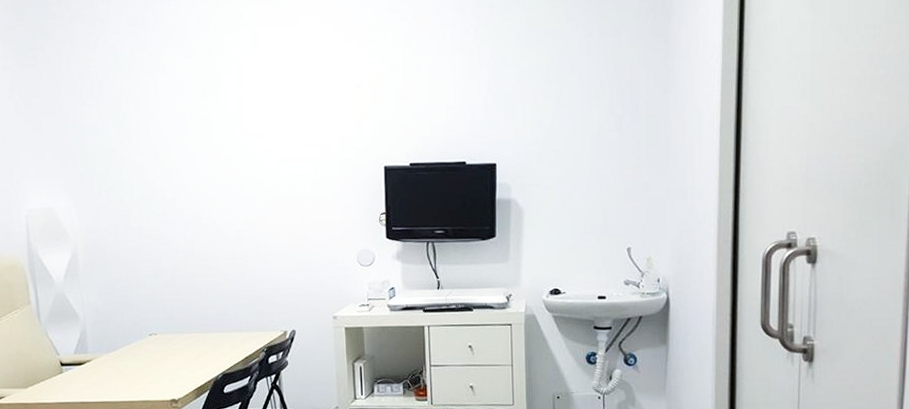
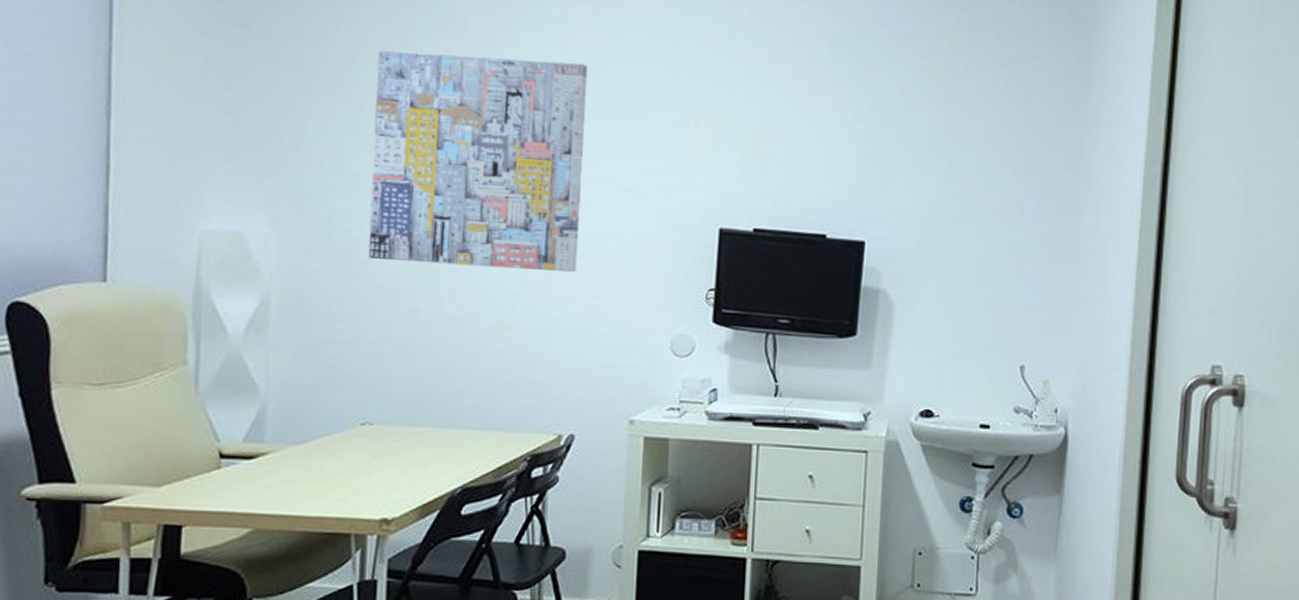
wall art: none [124,52,284,217] -> present [368,50,587,273]

